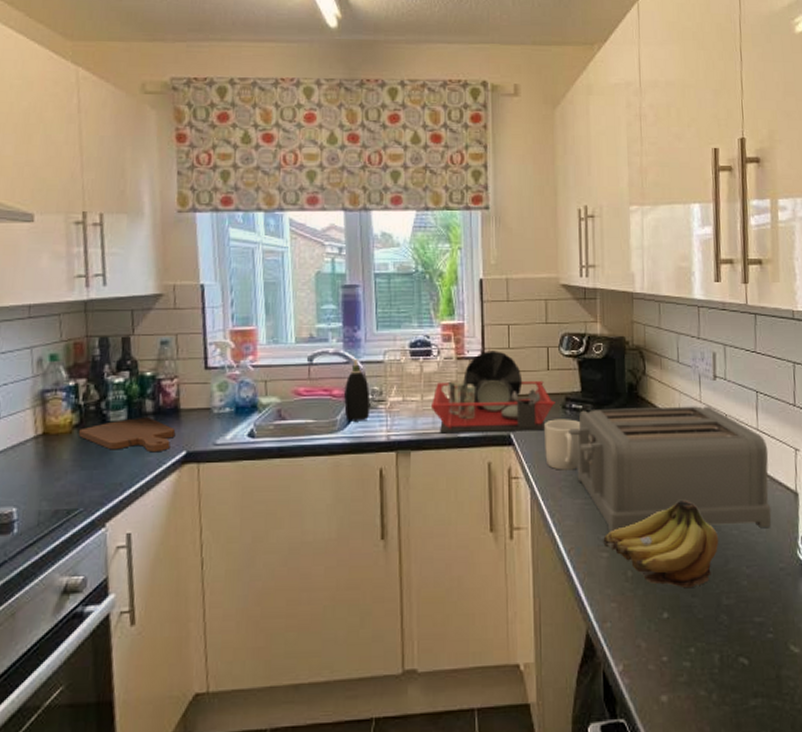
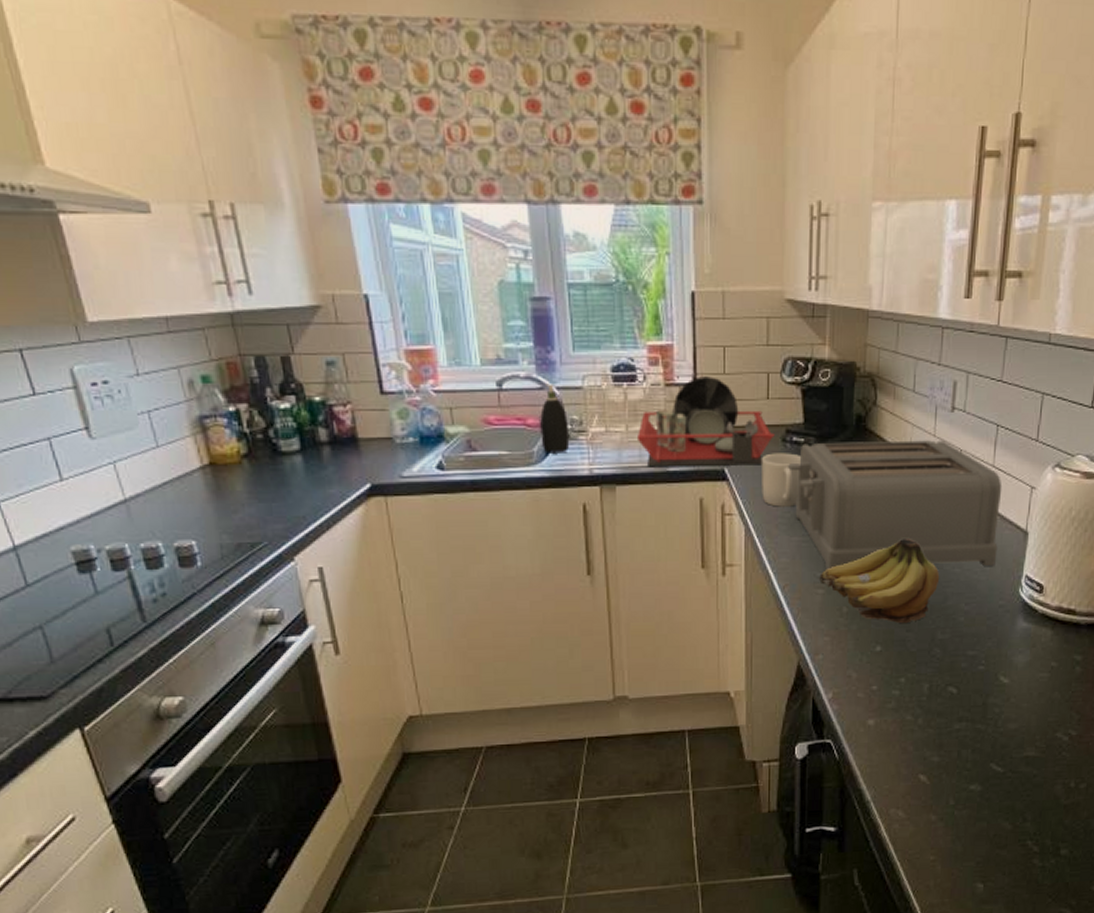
cutting board: present [78,416,176,453] -> none [248,446,357,485]

